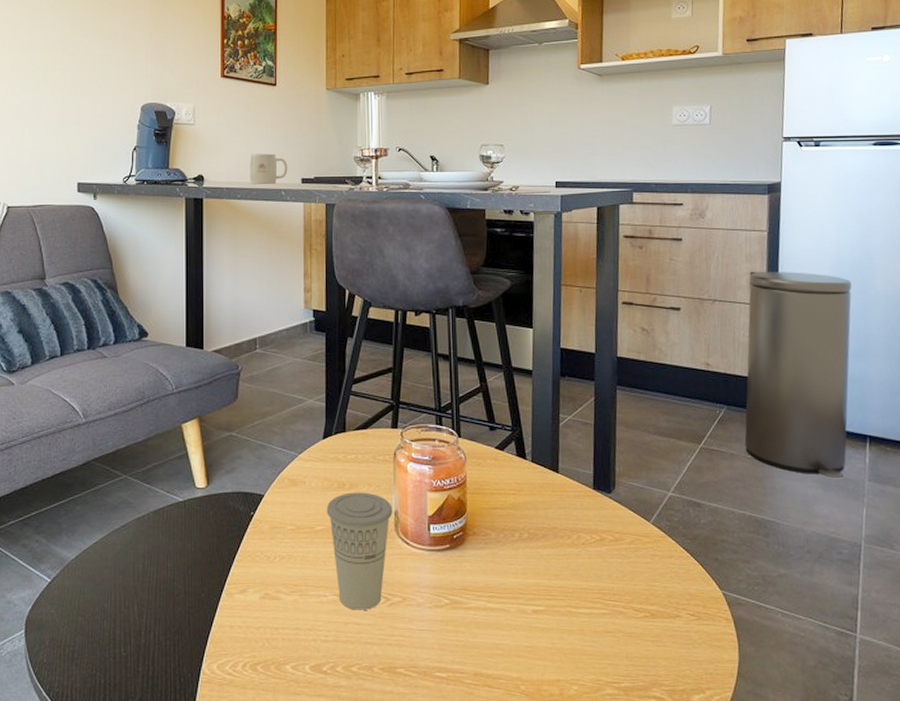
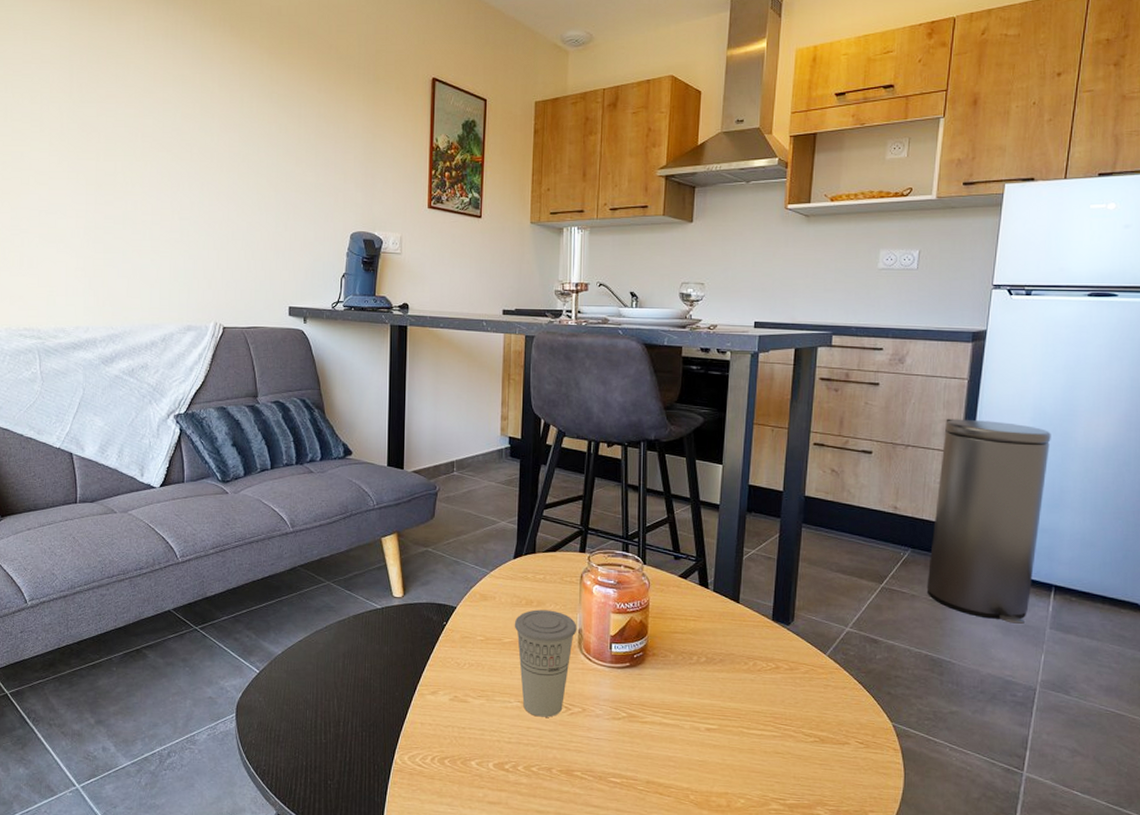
mug: present [249,153,288,185] -> none [452,284,490,316]

